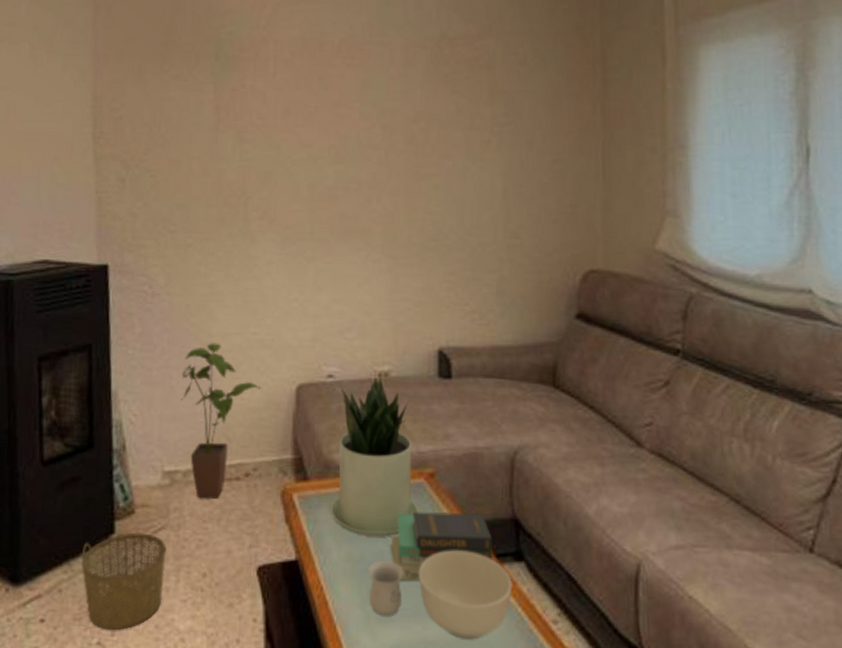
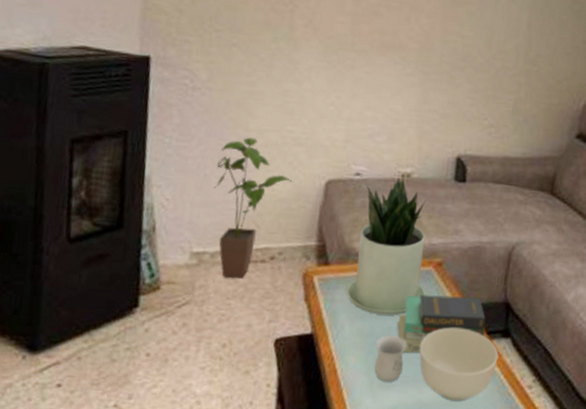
basket: present [81,532,167,631] -> none [102,306,189,395]

